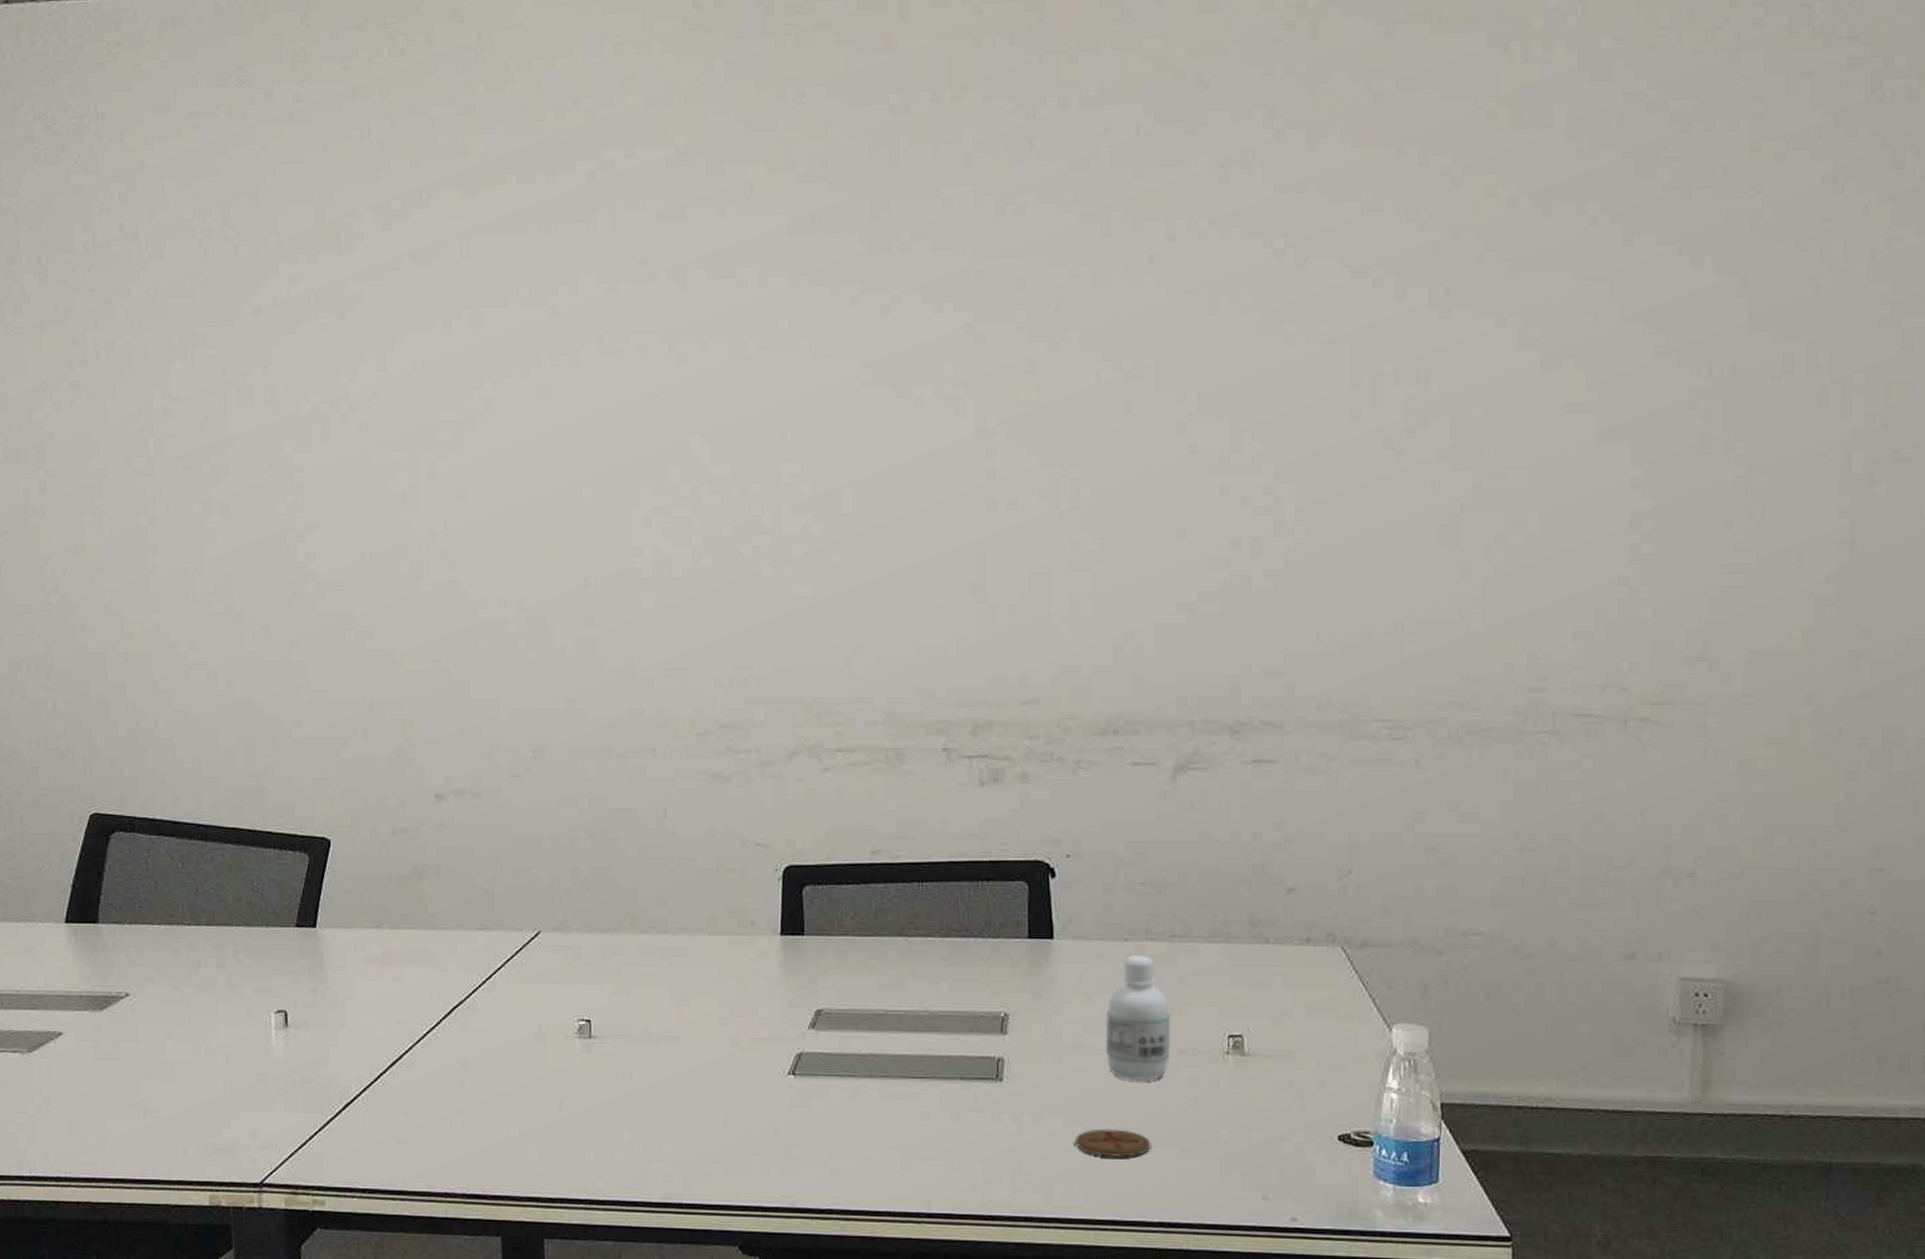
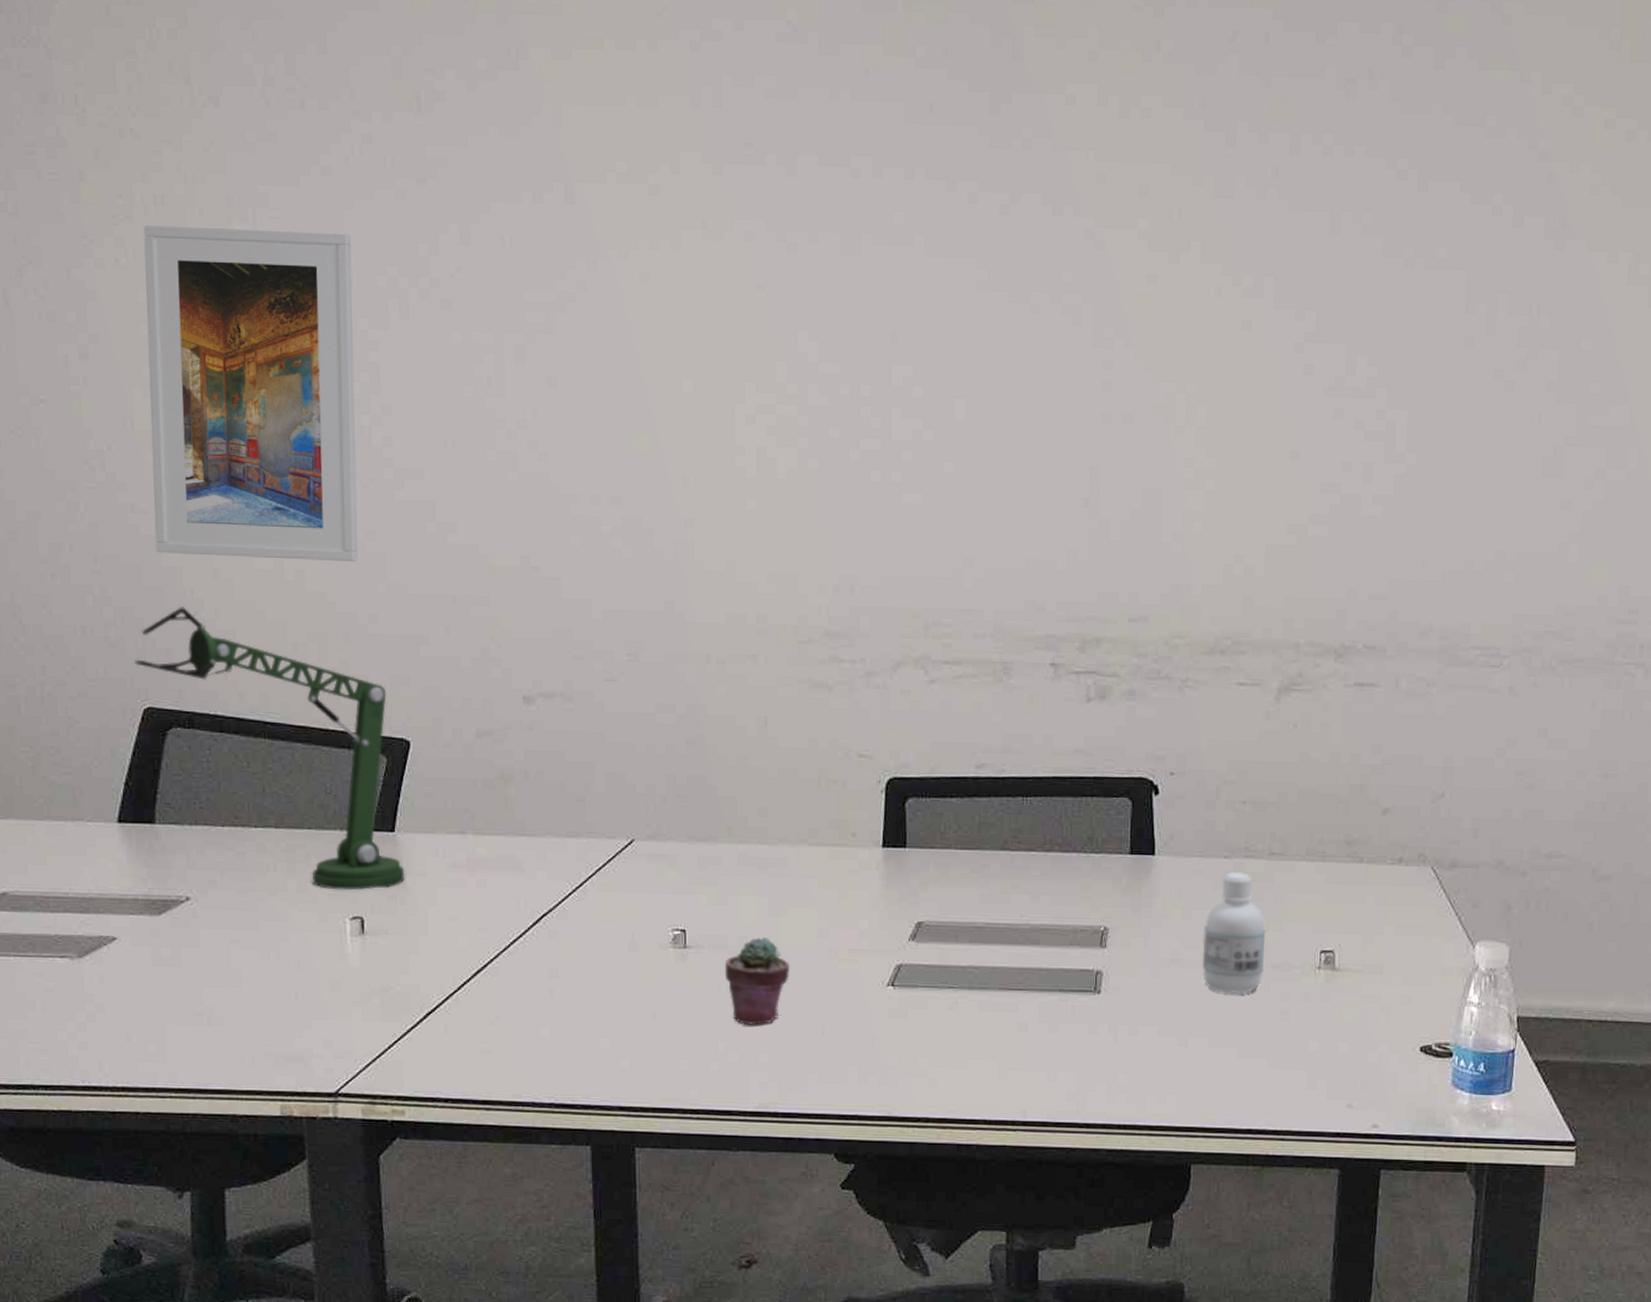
desk lamp: none [82,717,326,985] -> present [135,605,405,891]
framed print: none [96,366,283,670] -> present [143,225,358,561]
potted succulent: none [628,1027,692,1116] -> present [724,937,789,1026]
coaster: present [1076,1129,1151,1157] -> none [1170,1040,1243,1067]

